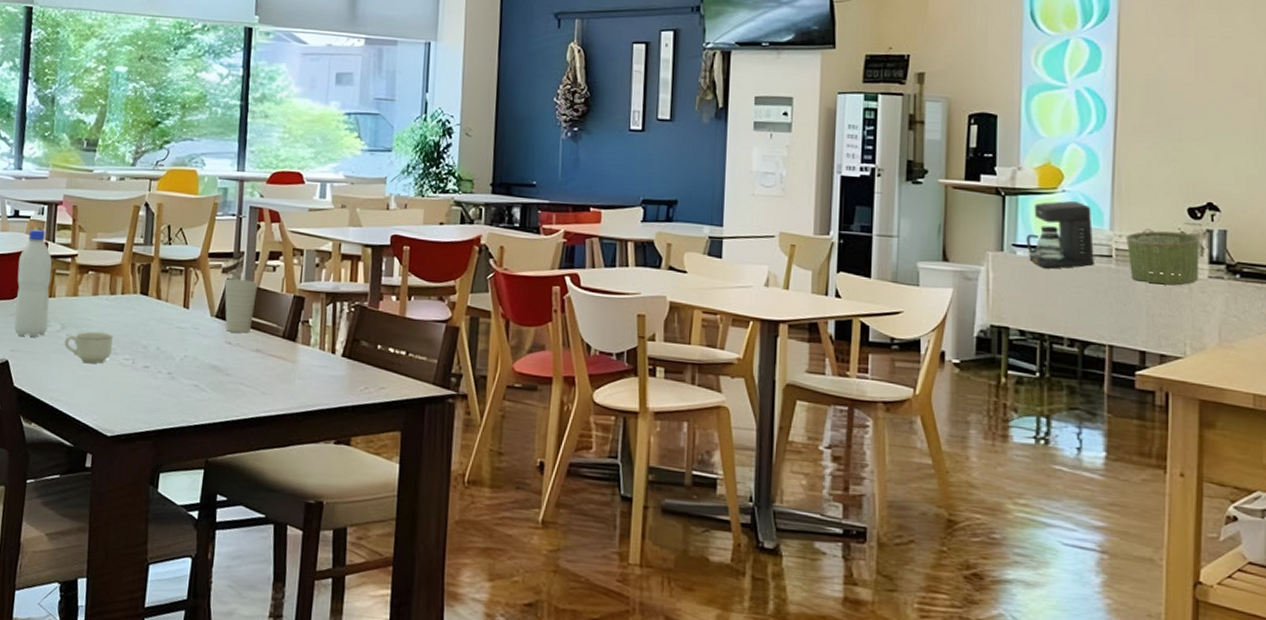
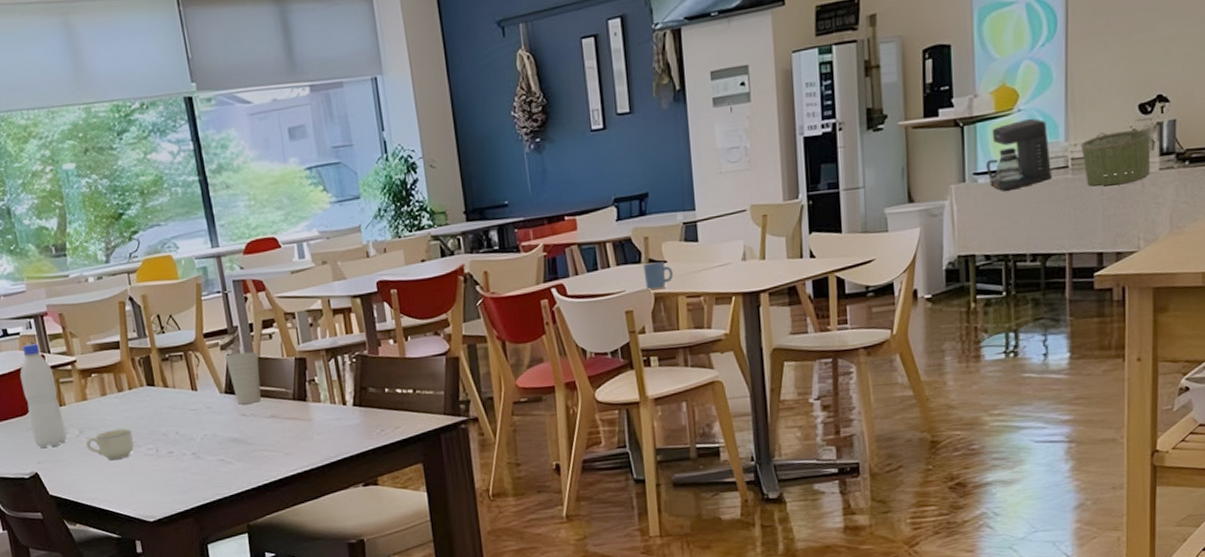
mug: none [662,270,692,300] -> present [643,262,673,291]

